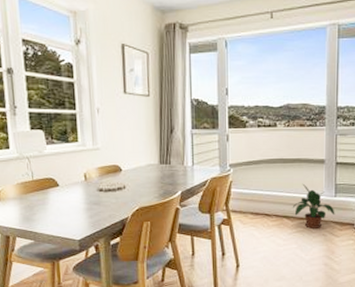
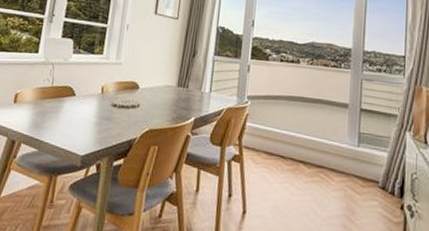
potted plant: present [292,183,335,229] -> none [310,127,358,181]

